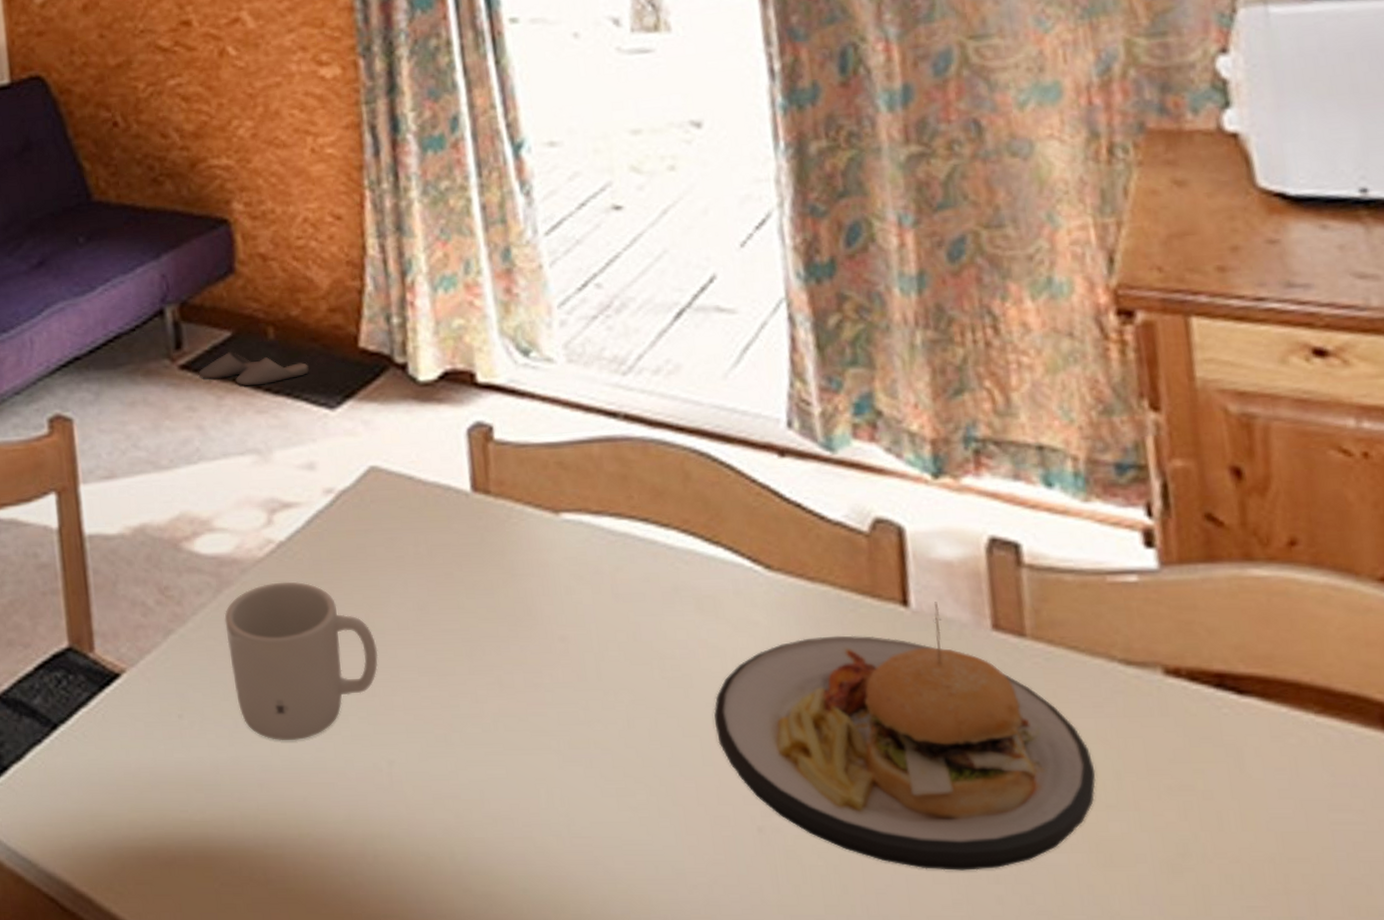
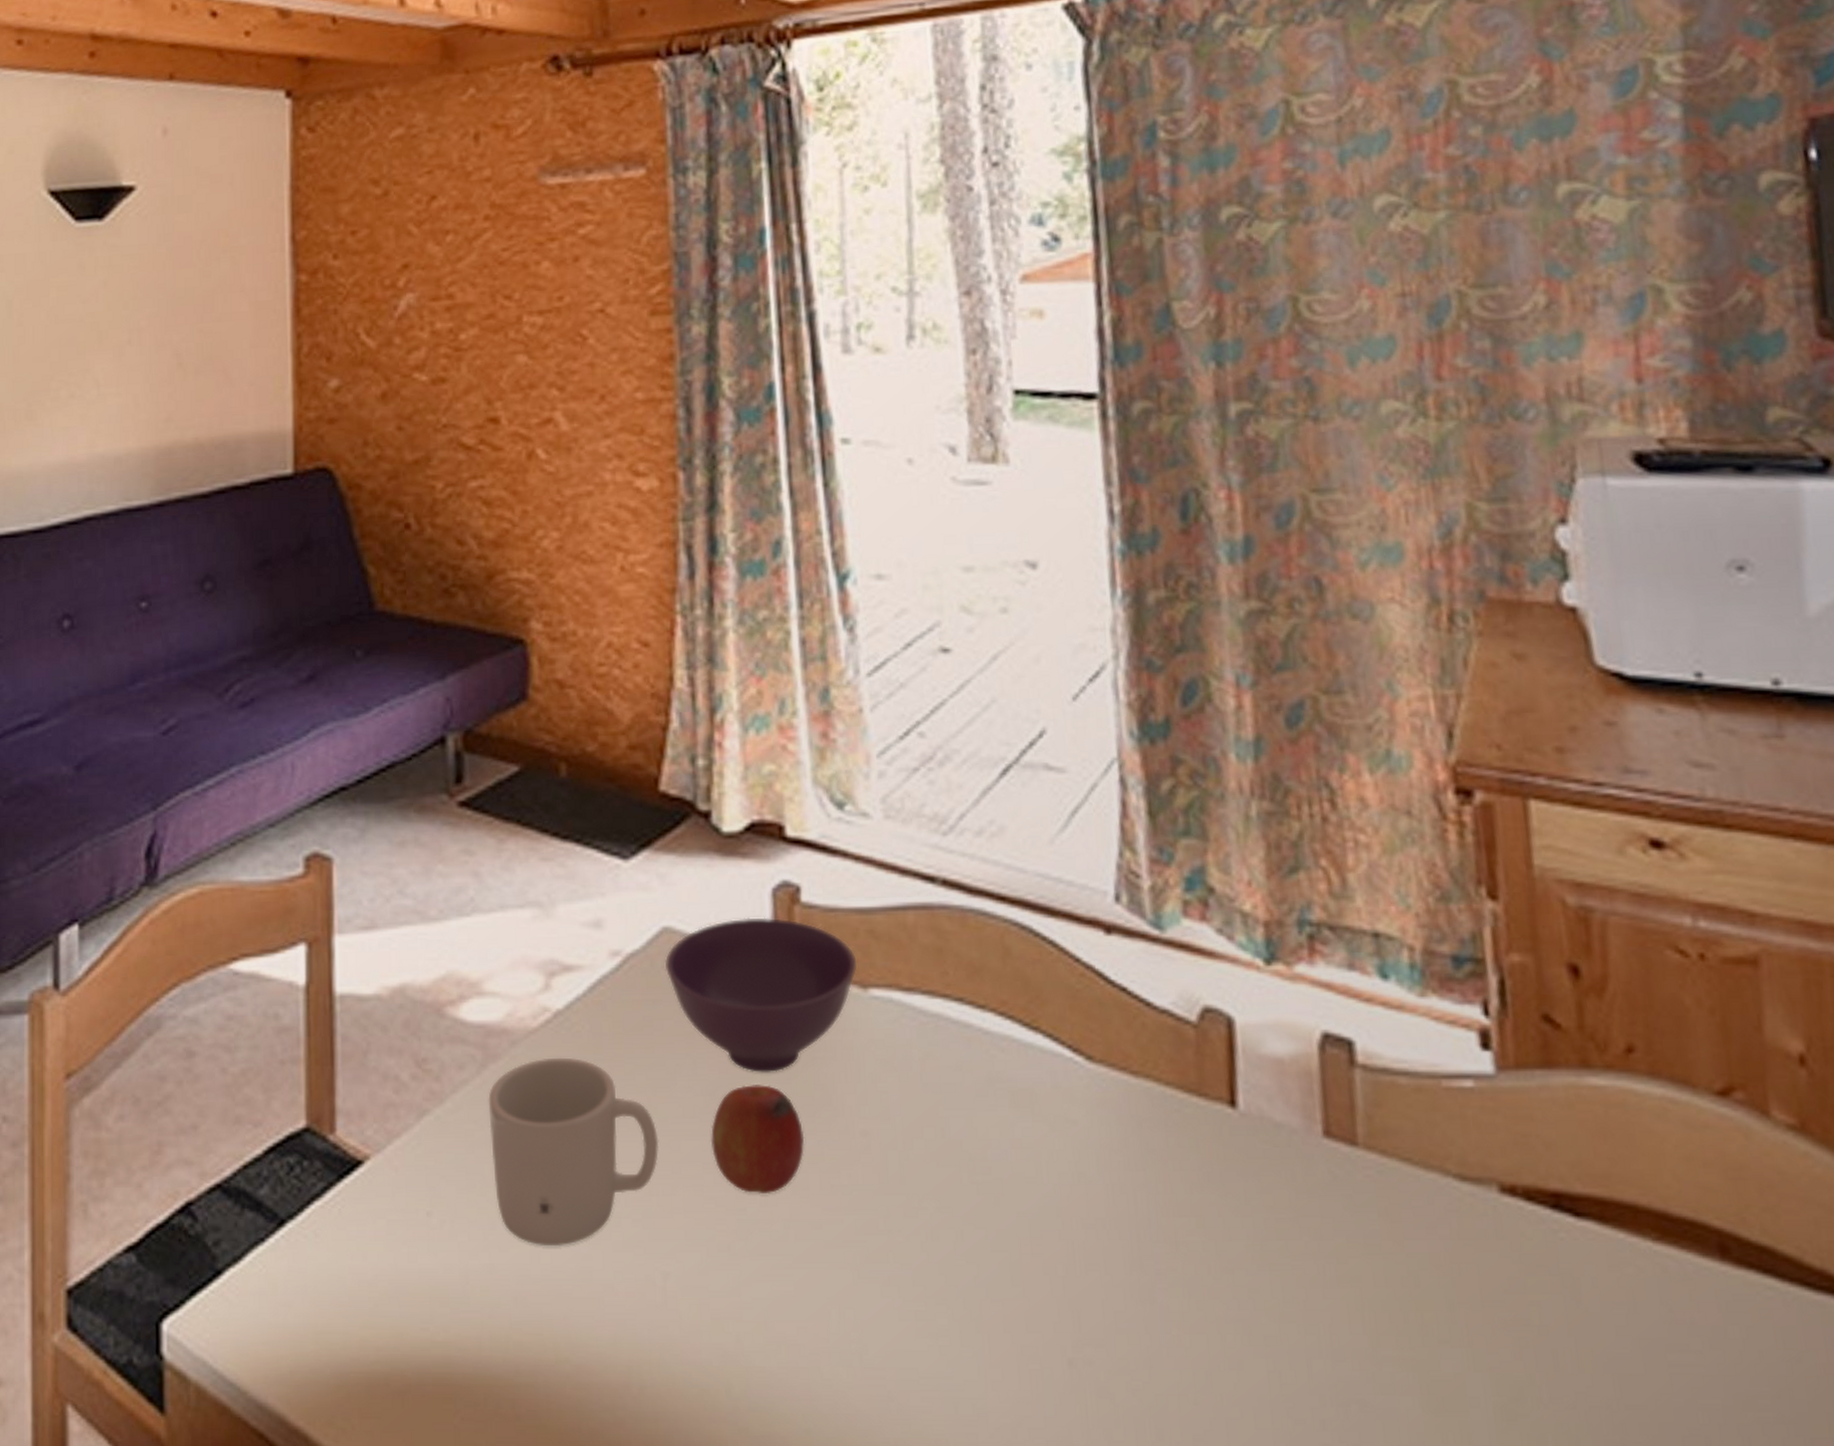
slippers: present [199,351,309,386] -> none [480,788,602,829]
bowl: none [373,454,549,589] -> present [664,917,858,1072]
fruit: none [423,599,509,693] -> present [710,1085,805,1195]
plate: present [714,602,1096,871] -> none [1025,1103,1428,1414]

